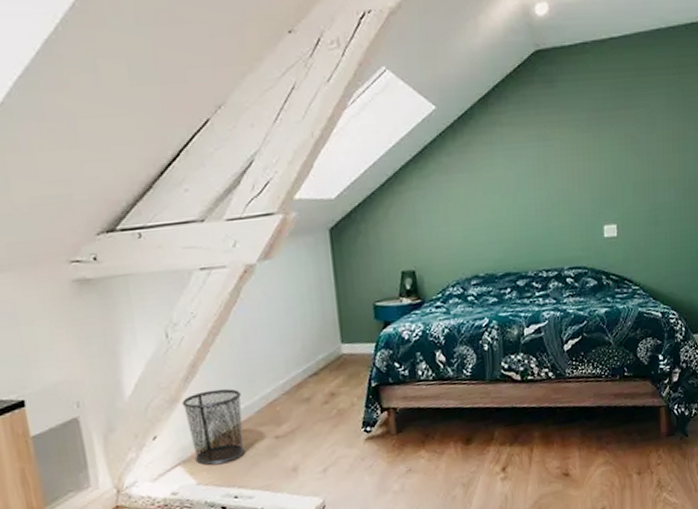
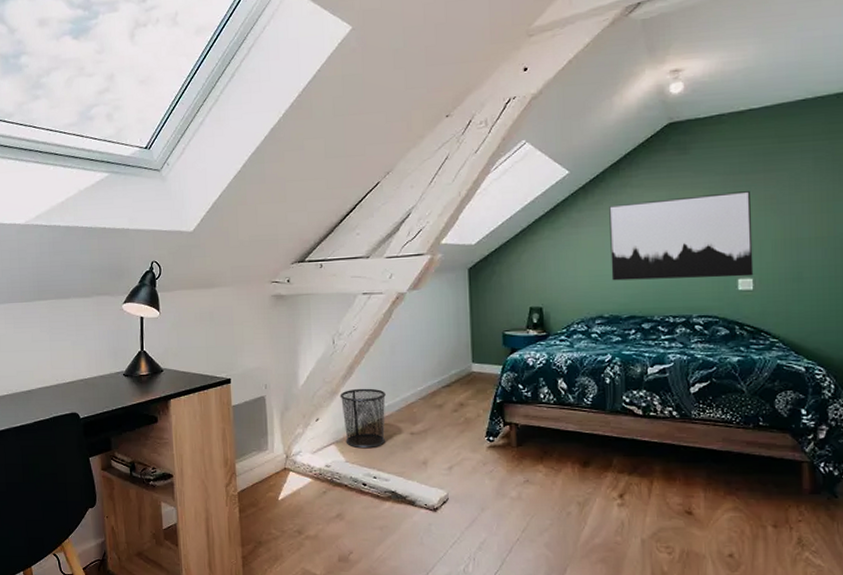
wall art: none [479,129,617,235] -> present [609,191,754,281]

